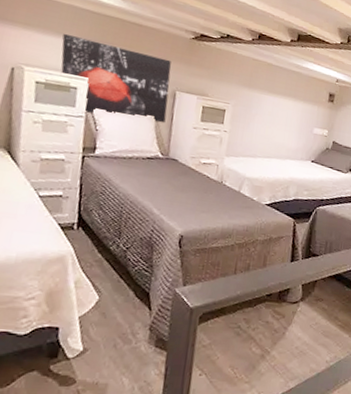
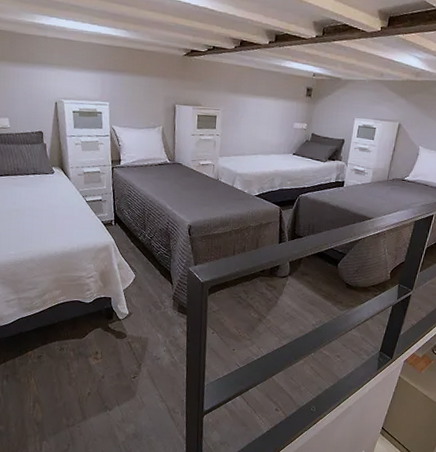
wall art: present [61,34,171,124] -> none [87,68,170,134]

